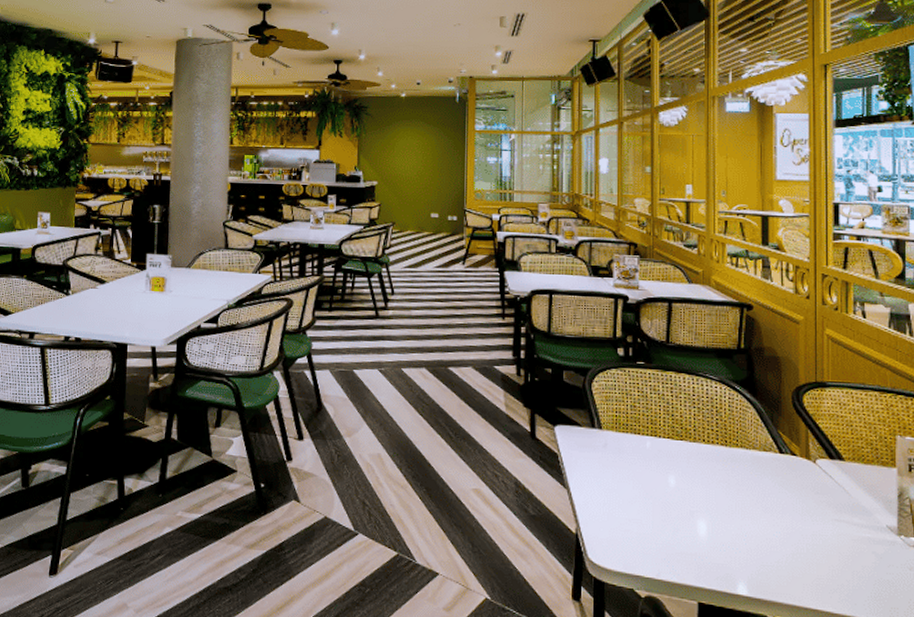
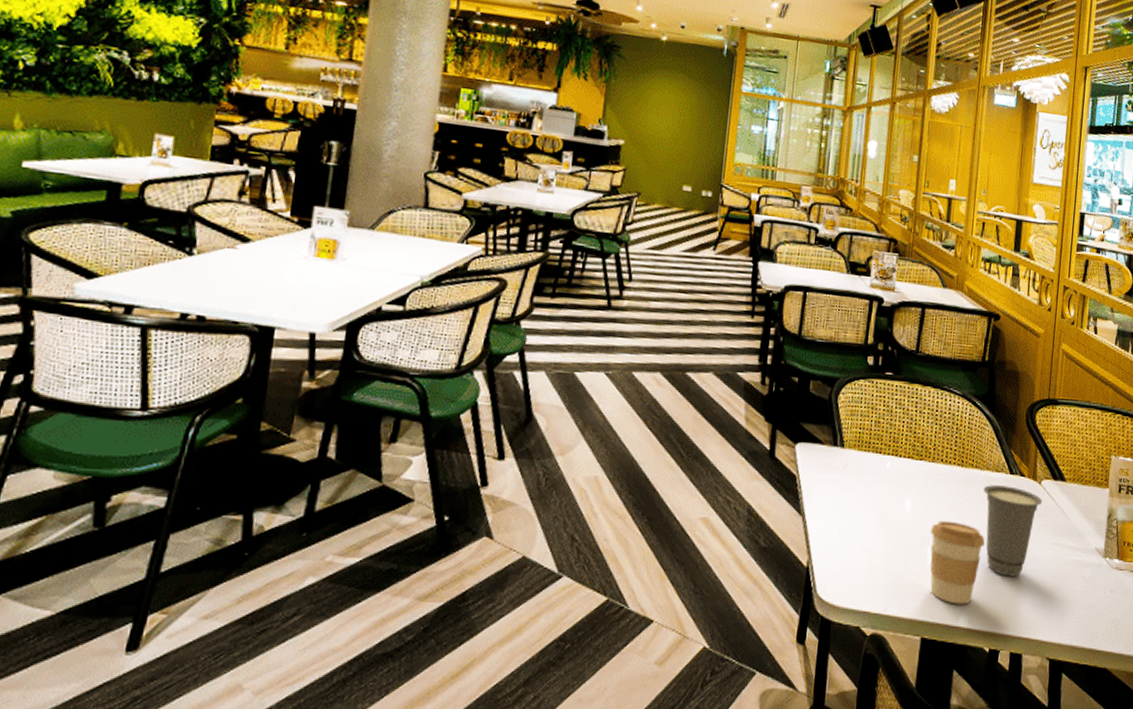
coffee cup: none [698,495,758,574] -> present [930,520,985,605]
cup: none [751,463,820,551] -> present [983,485,1043,577]

